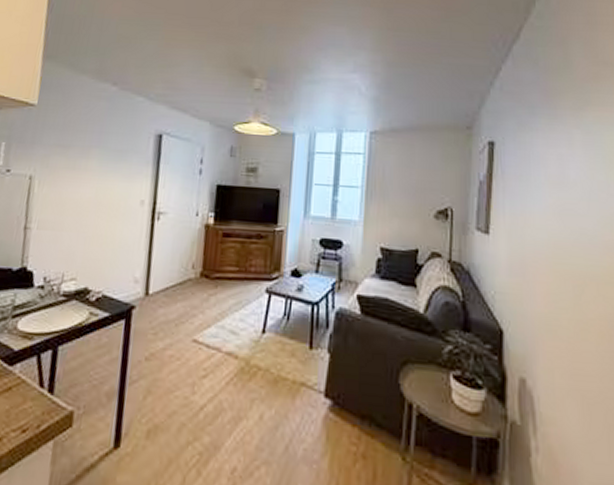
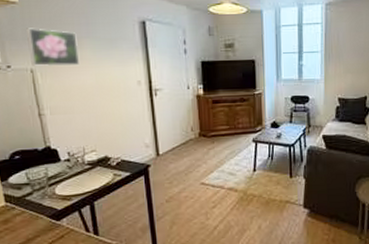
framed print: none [32,131,87,177] -> present [25,28,80,67]

